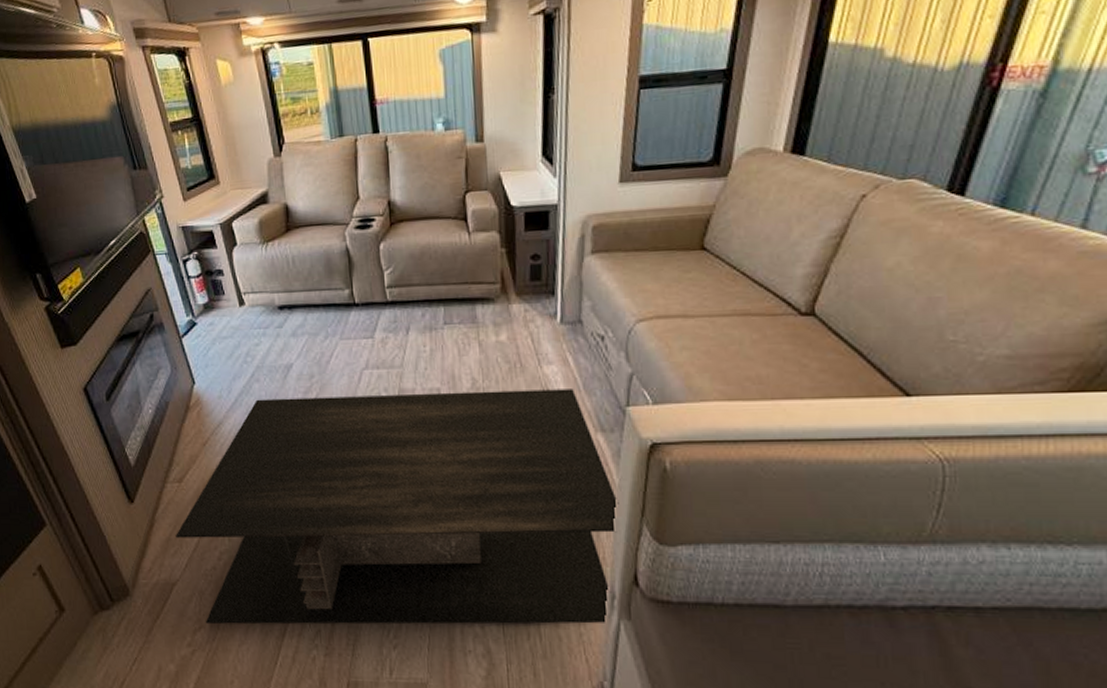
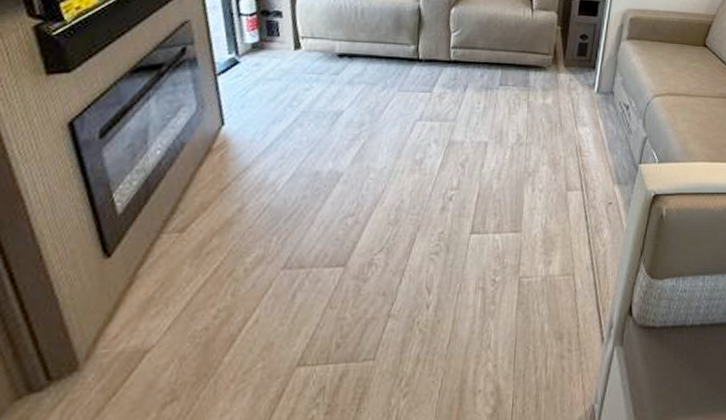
coffee table: present [176,389,619,625] -> none [162,144,625,395]

